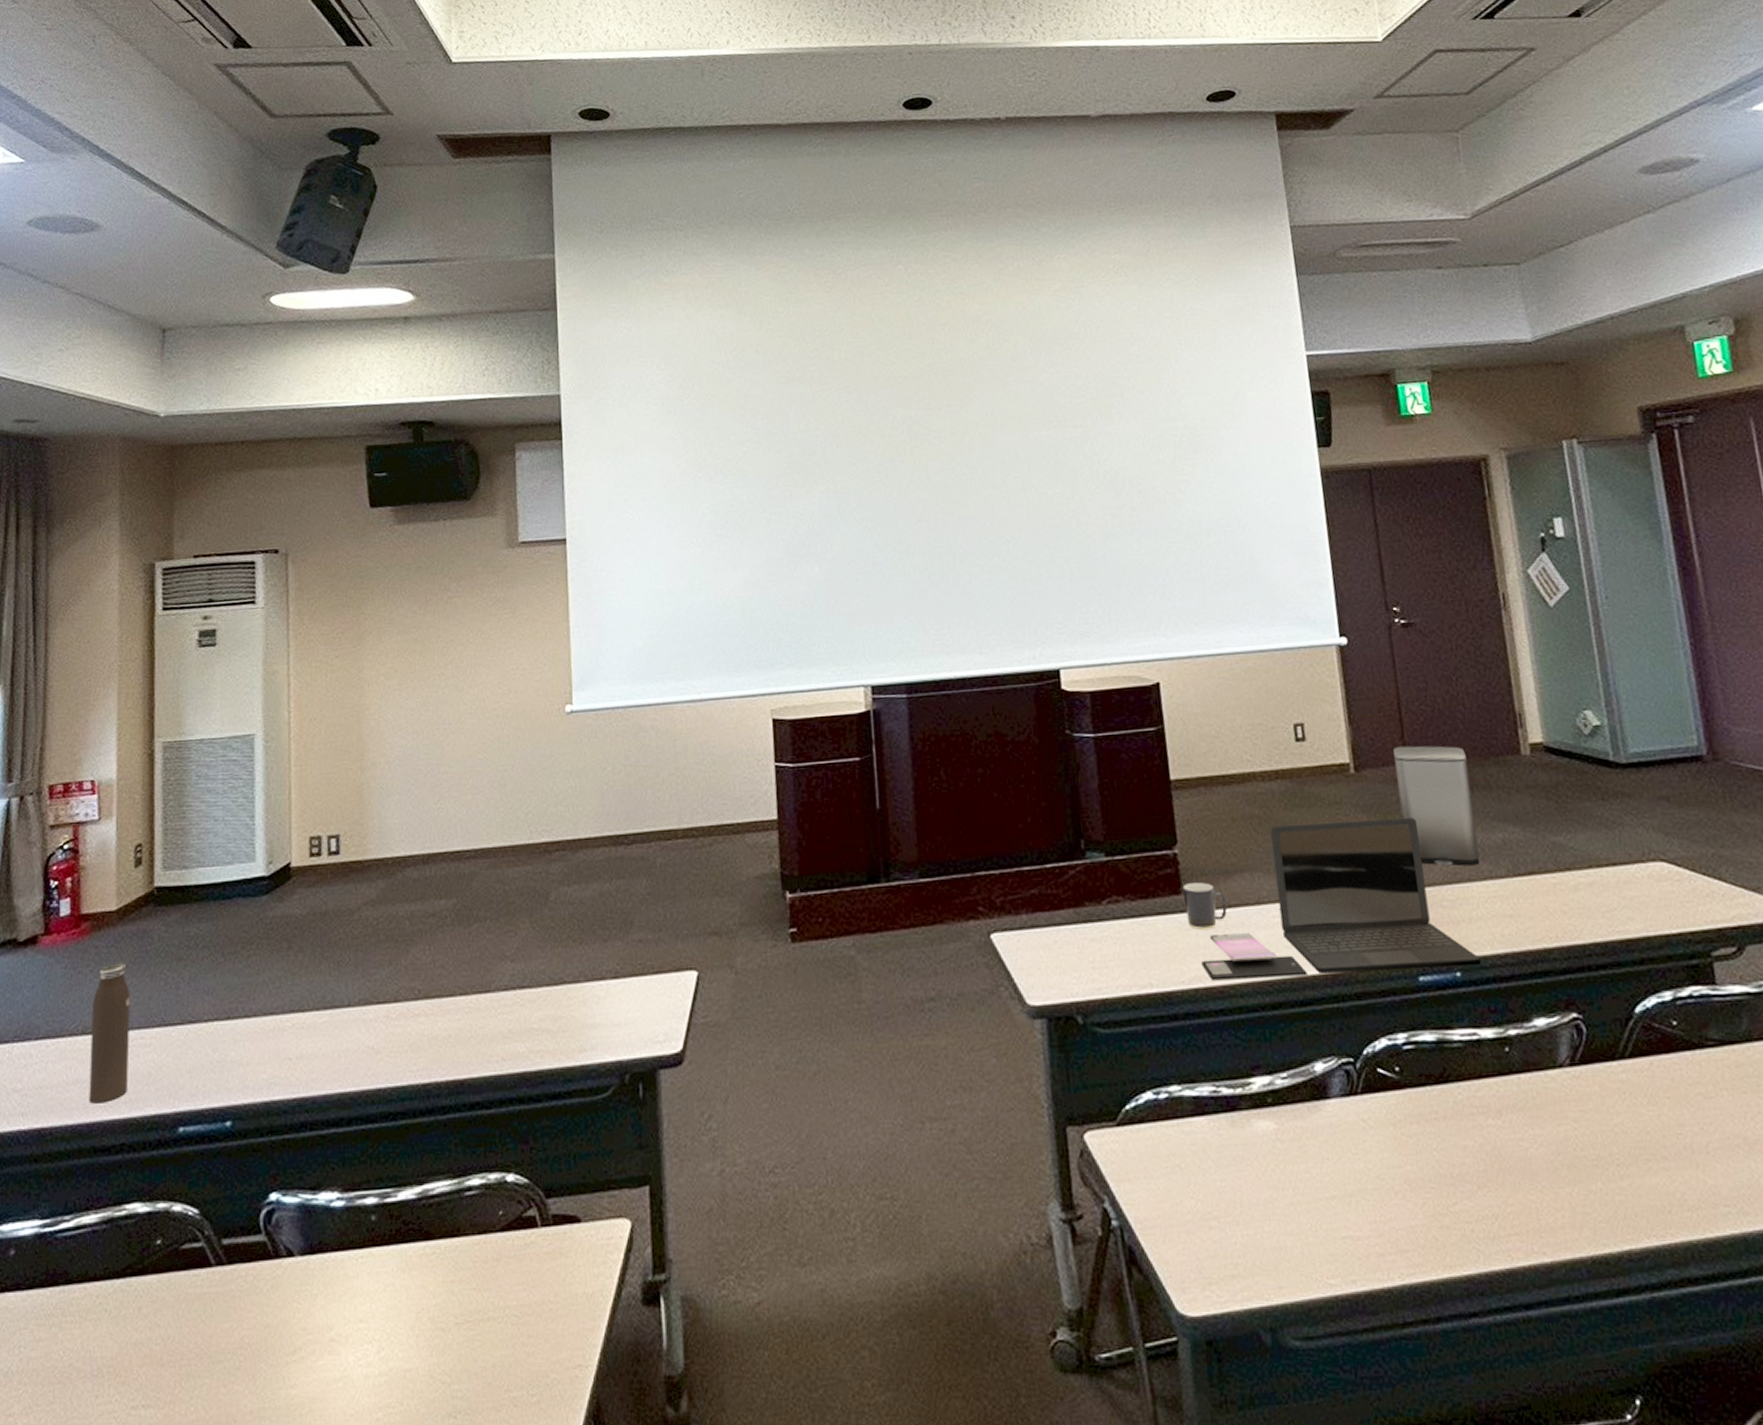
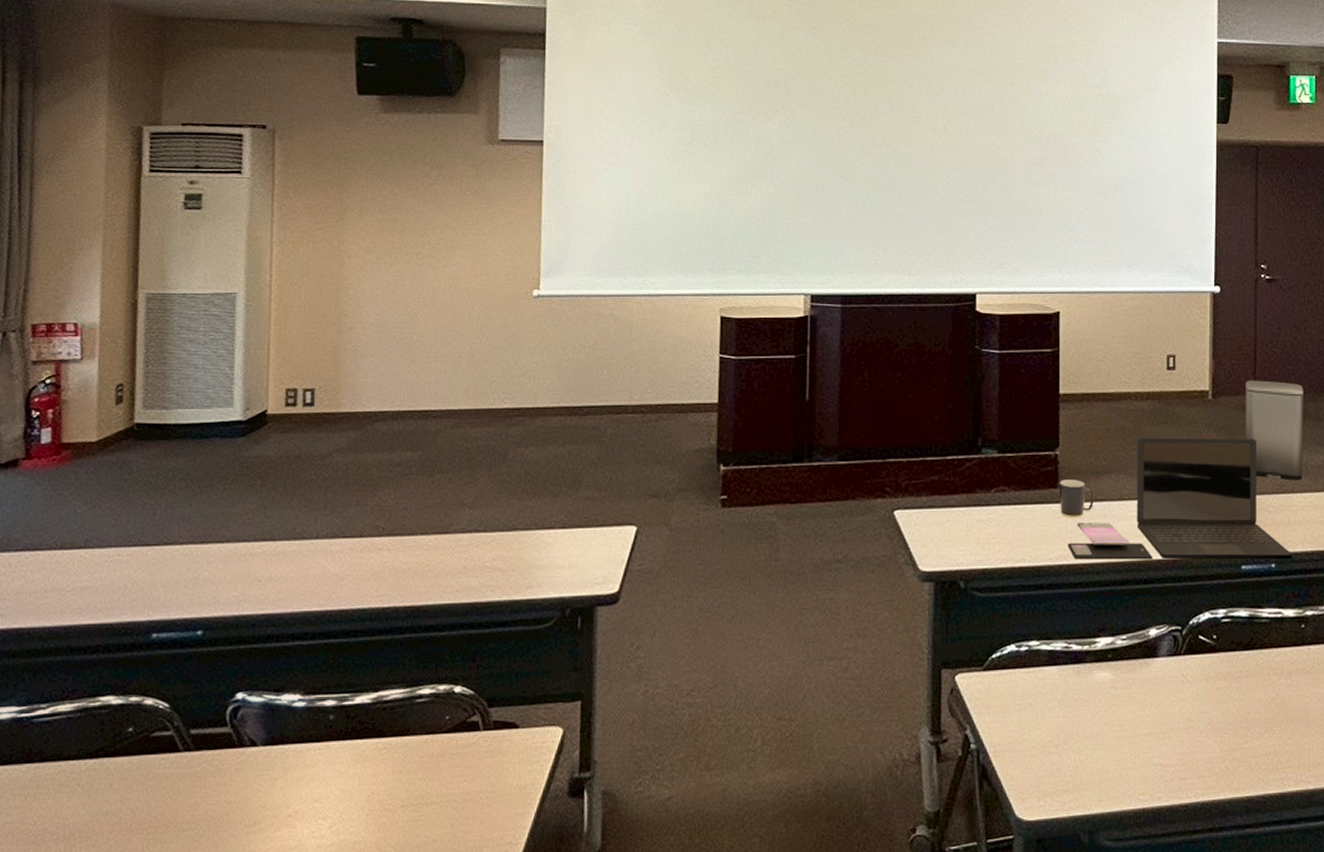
water bottle: present [89,963,130,1104] -> none [66,488,109,610]

